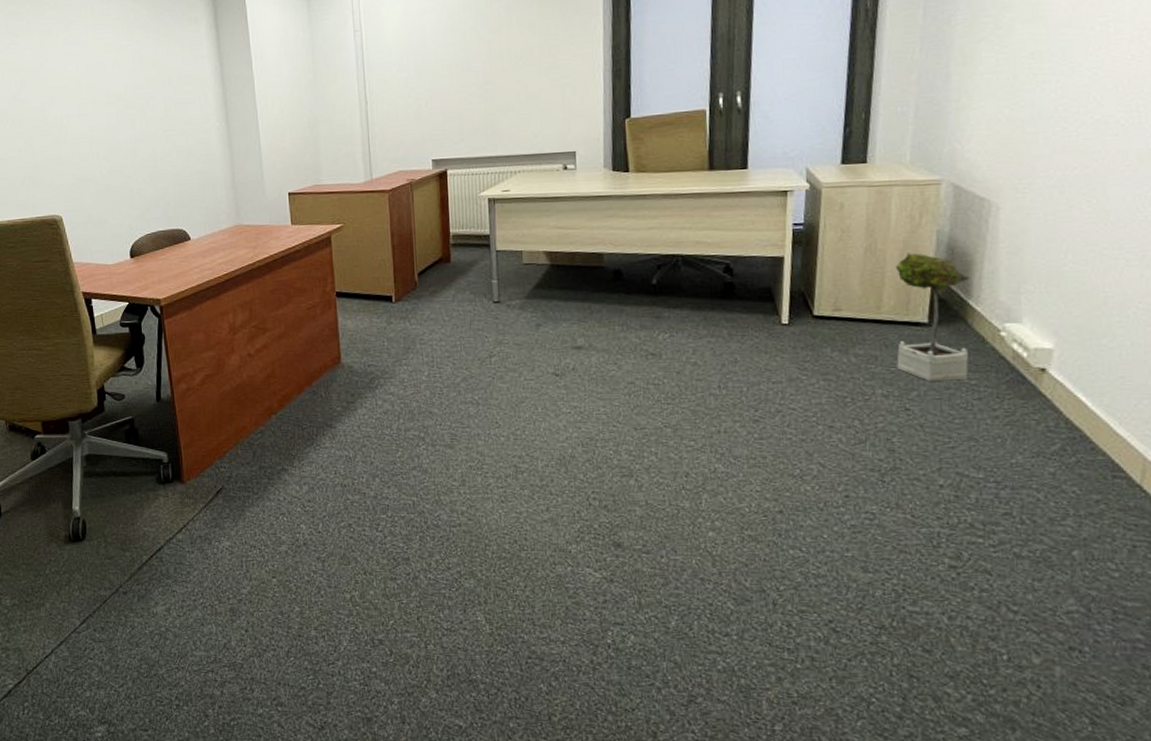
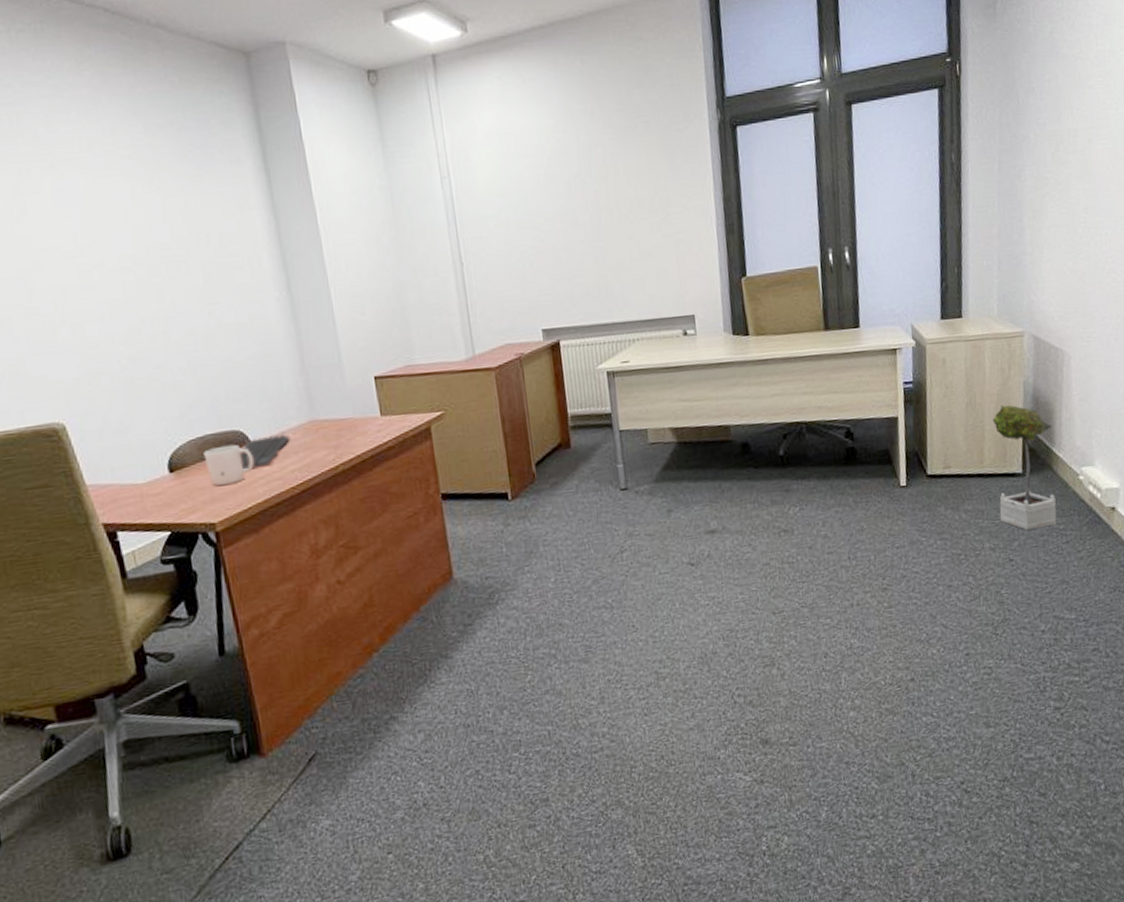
mug: none [155,240,192,271] -> present [203,444,254,486]
computer keyboard: none [181,235,220,260] -> present [239,434,291,469]

